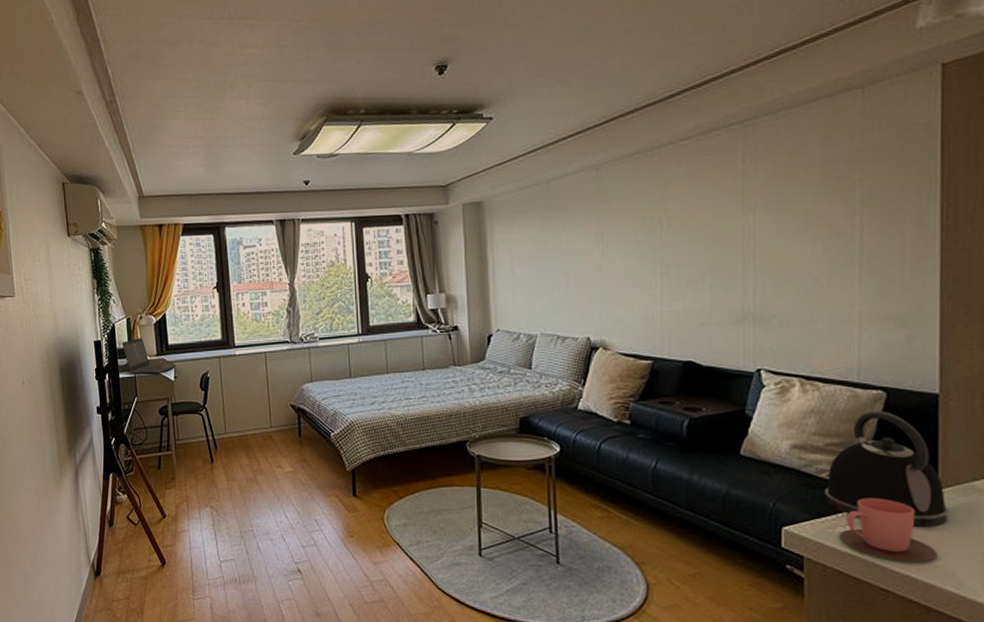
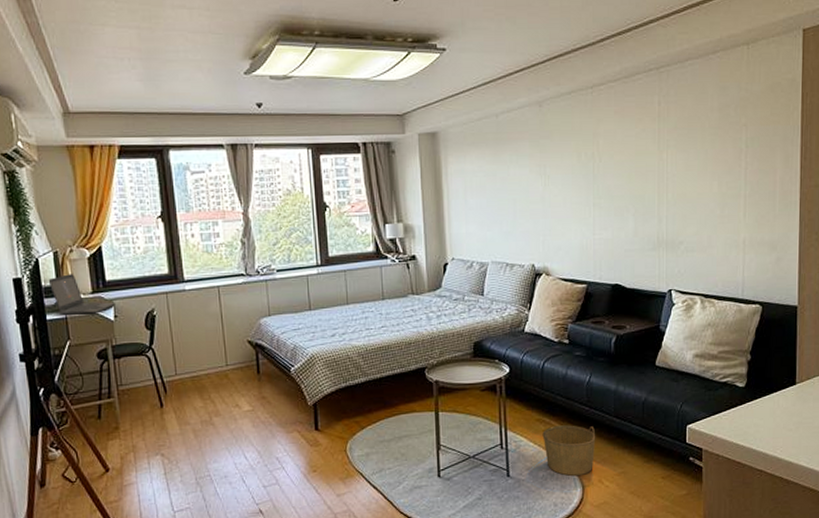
basket: none [598,513,664,572] -> present [542,425,596,477]
kettle: present [823,411,949,527] -> none [717,322,803,416]
cup: present [839,498,937,562] -> none [727,394,795,445]

